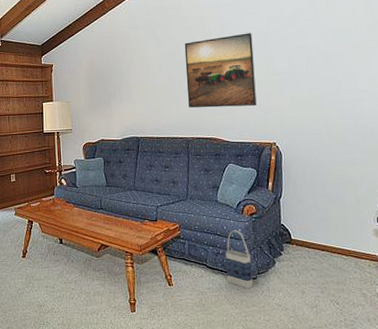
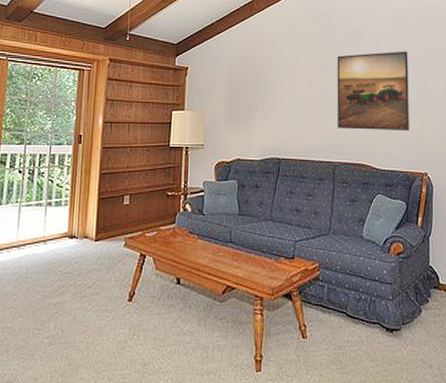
bag: present [226,230,254,289] -> none [369,272,397,342]

